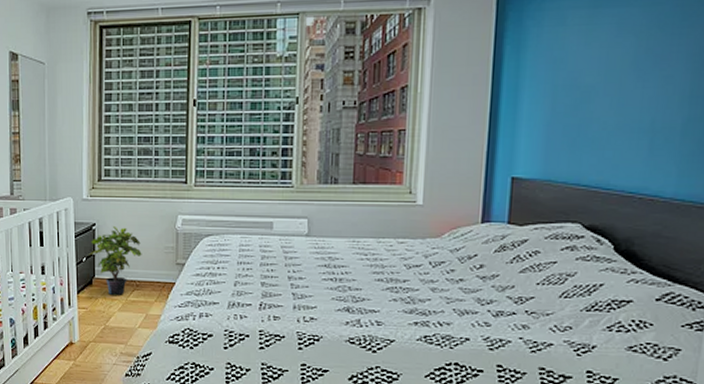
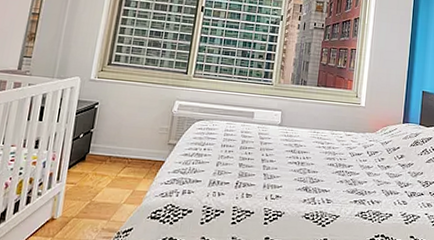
potted plant: present [89,225,142,295] -> none [87,106,139,171]

